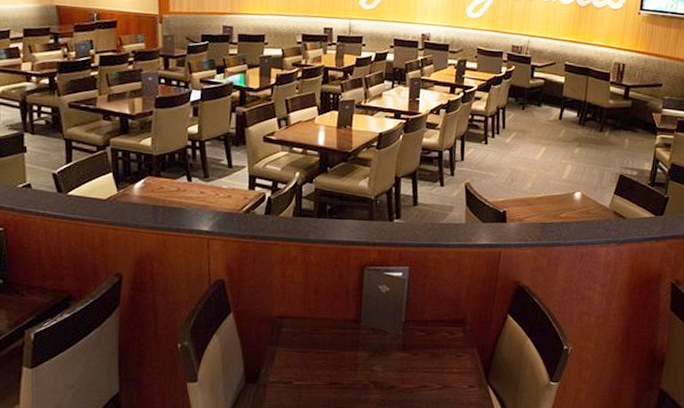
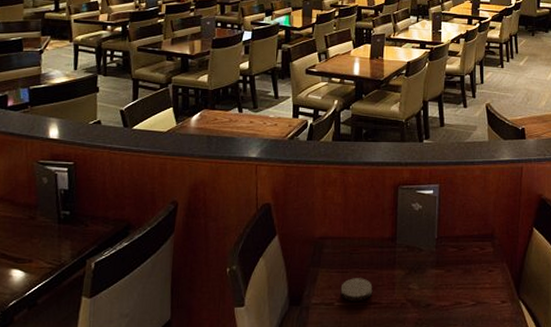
coaster: none [299,358,334,382] -> present [340,278,373,302]

